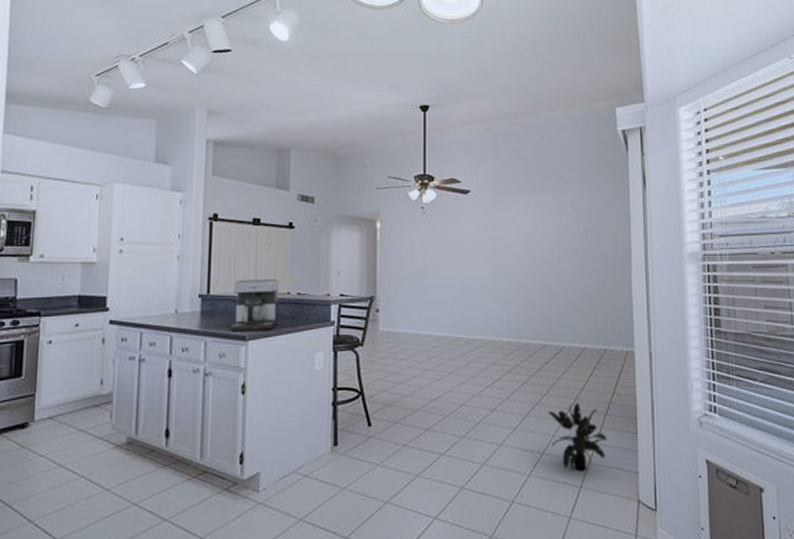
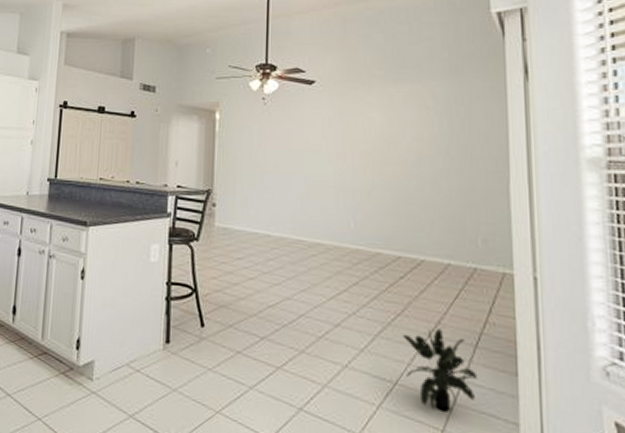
coffee maker: present [230,279,280,332] -> none [73,166,120,218]

